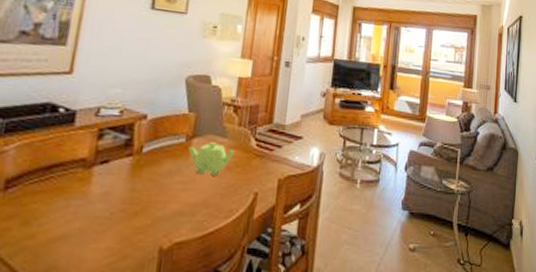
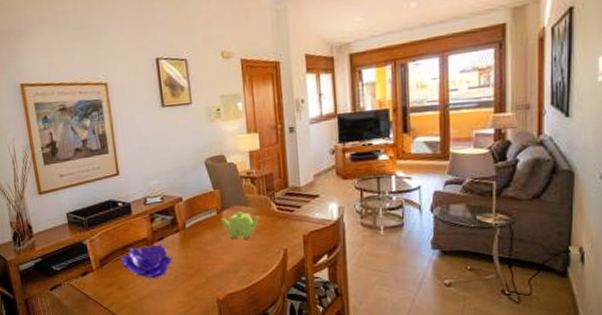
decorative bowl: none [37,167,116,214] -> present [119,243,174,279]

